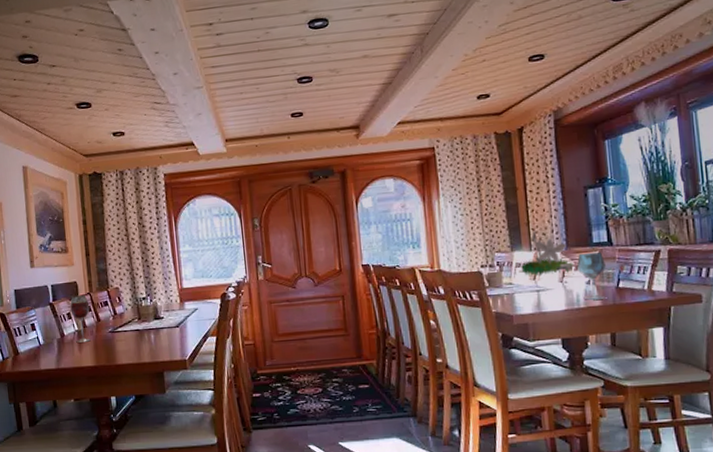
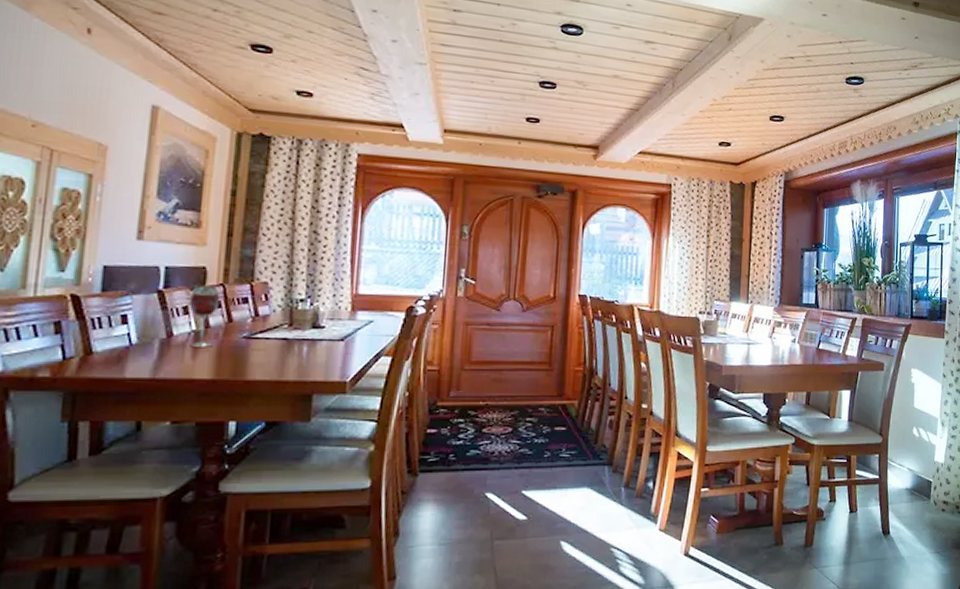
flower arrangement: present [519,229,575,277] -> none [734,283,784,330]
wine glass: present [576,252,607,300] -> none [785,312,811,358]

